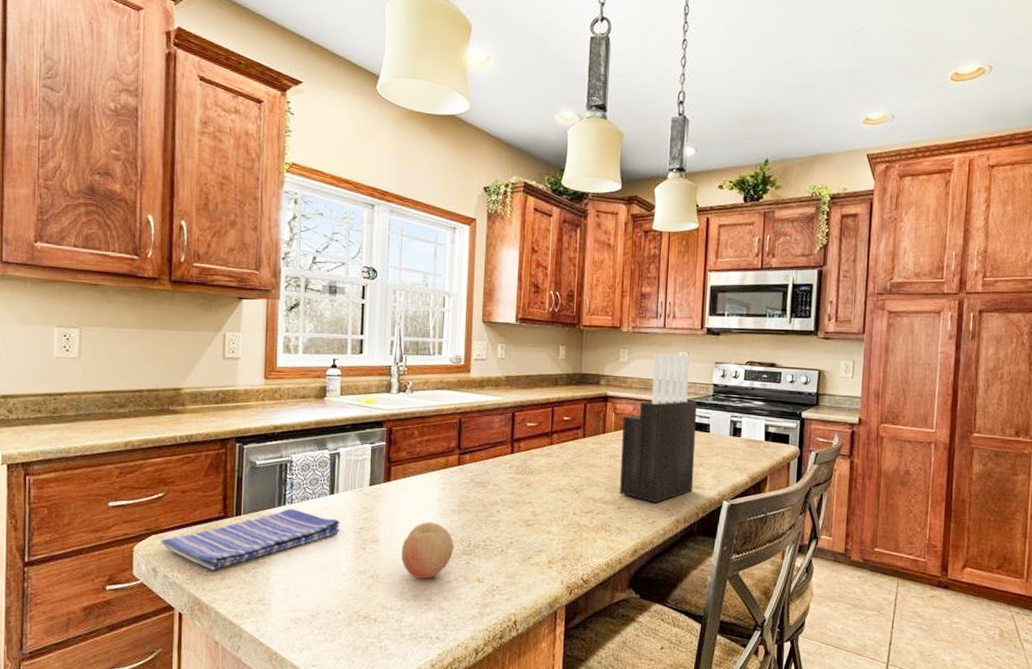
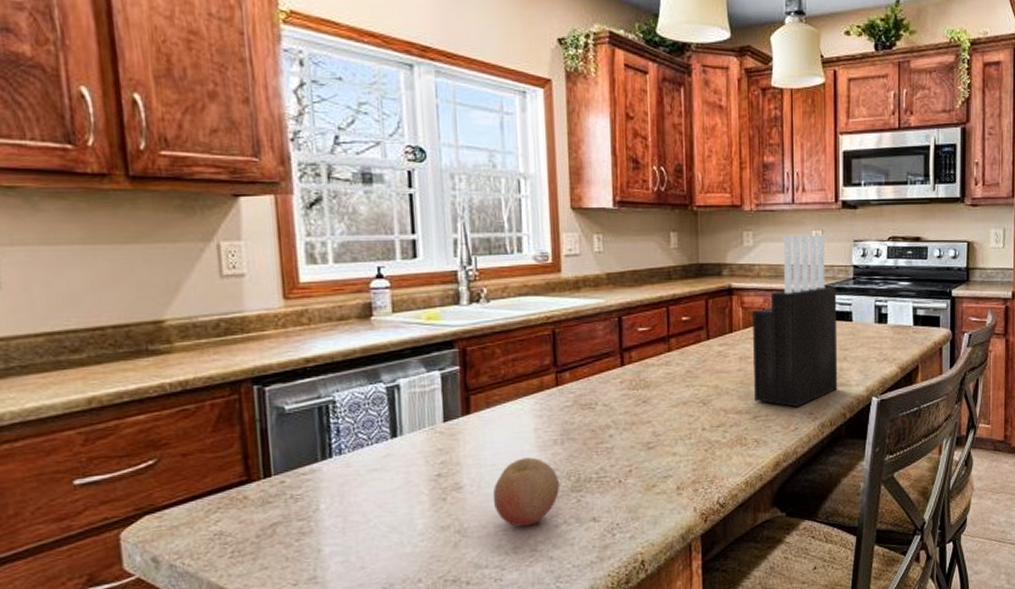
dish towel: present [161,508,341,570] -> none [159,460,410,550]

